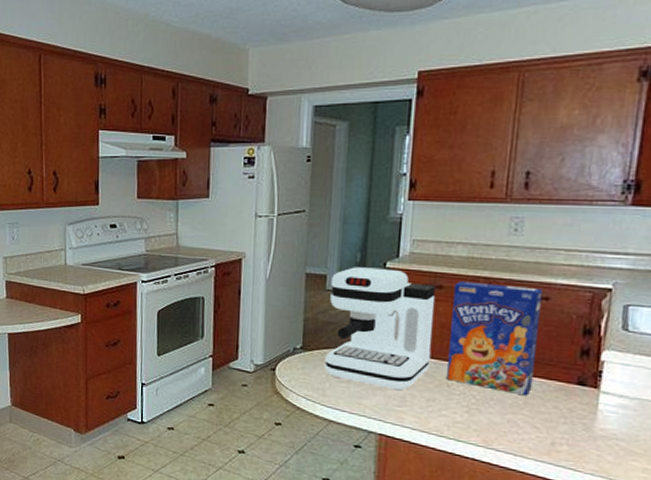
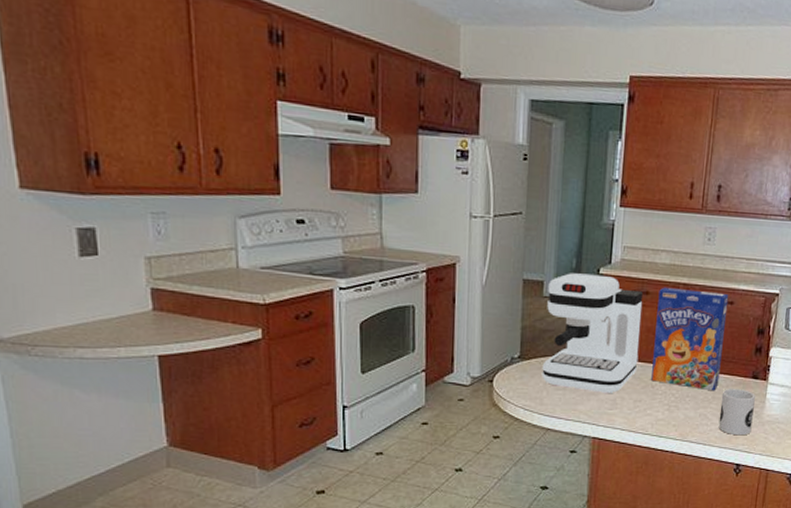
mug: none [532,394,582,450] -> present [718,389,755,436]

